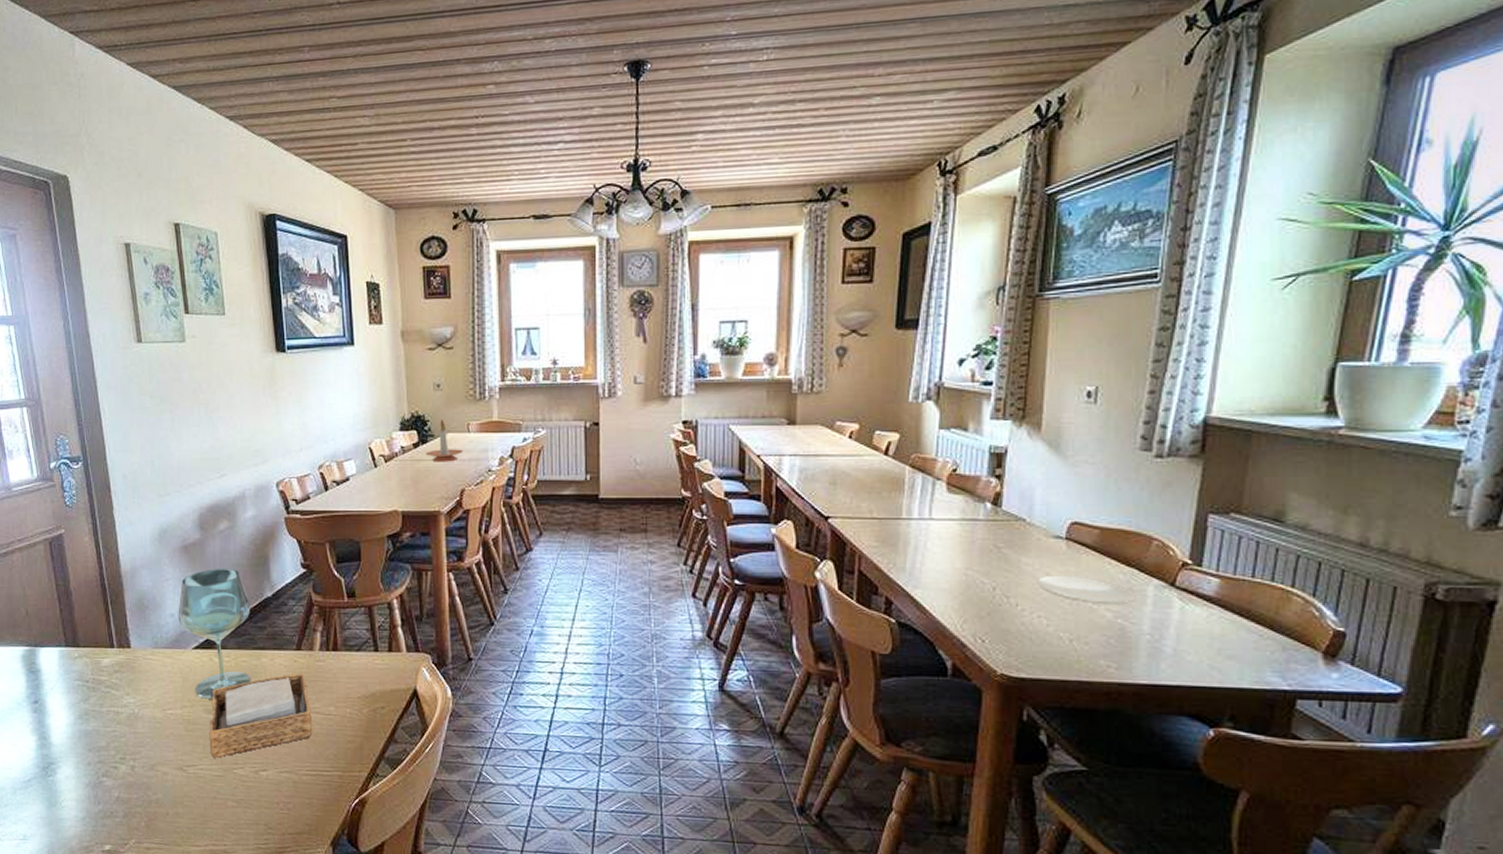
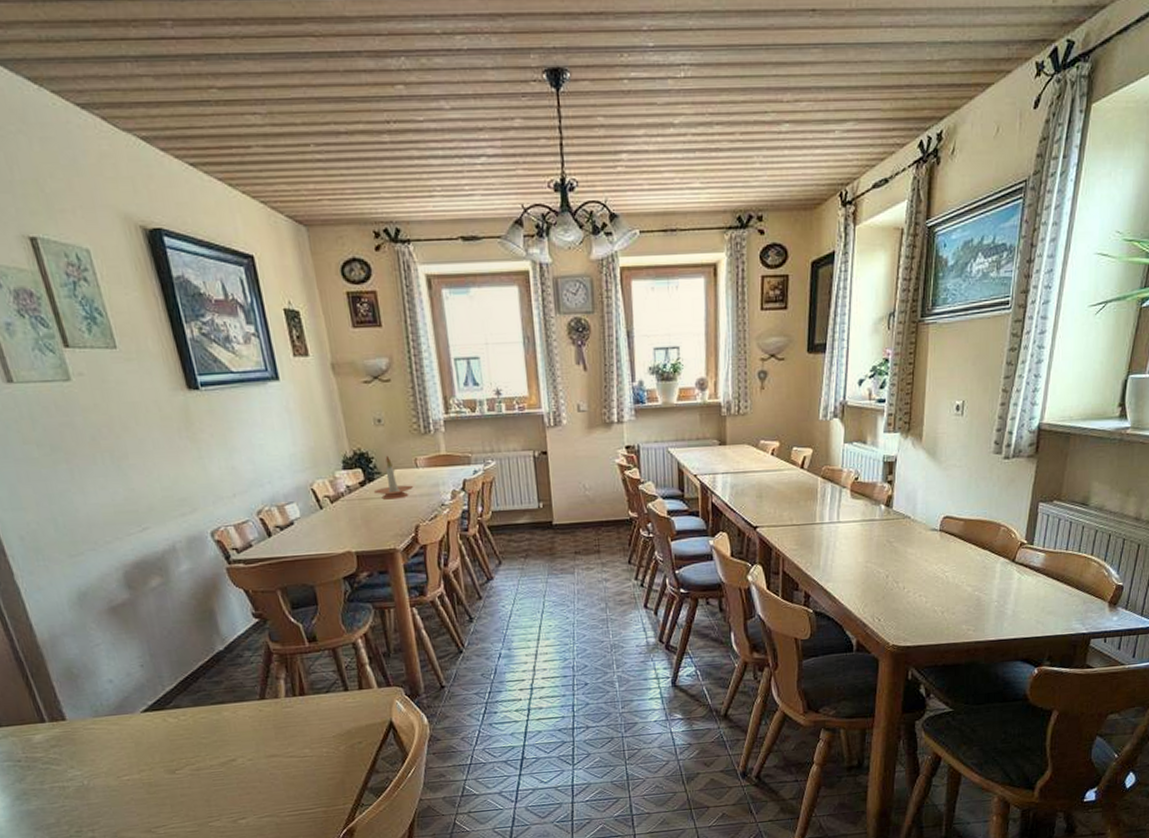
wine glass: present [178,568,251,699] -> none [115,626,214,760]
napkin holder: present [209,673,313,758] -> none [171,721,290,815]
plate: present [1037,575,1136,605] -> none [919,560,988,582]

